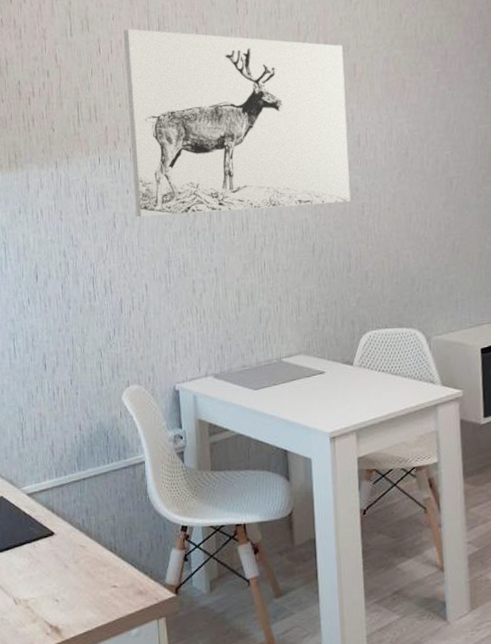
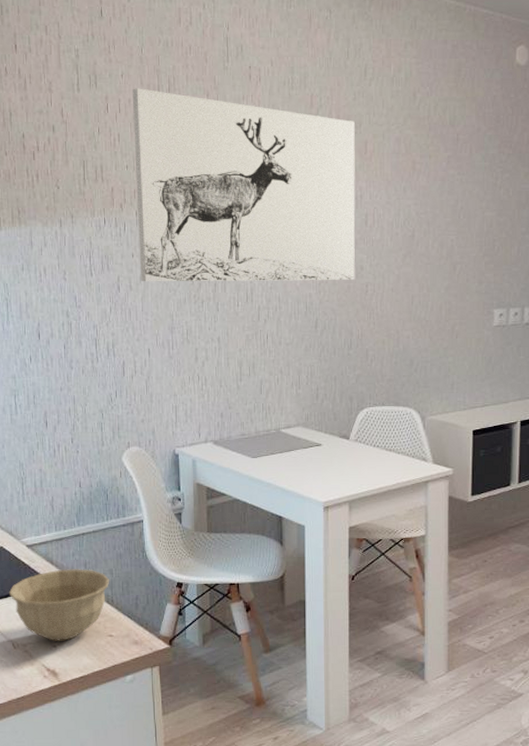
bowl: none [9,516,113,595] -> present [8,569,110,641]

